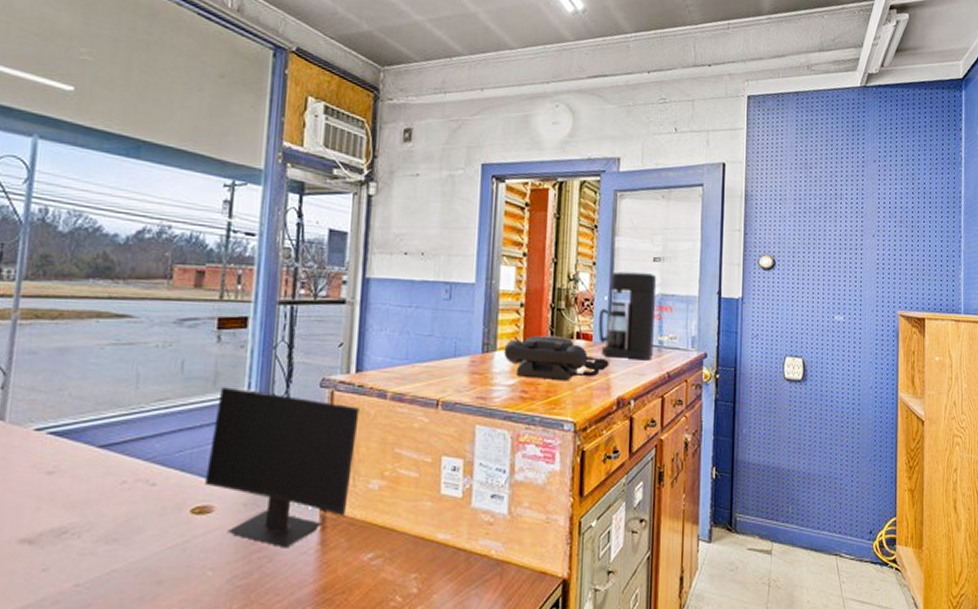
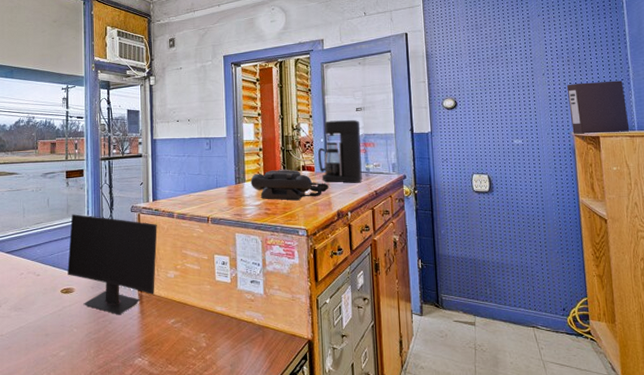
binder: none [897,250,956,315] -> present [567,80,630,134]

